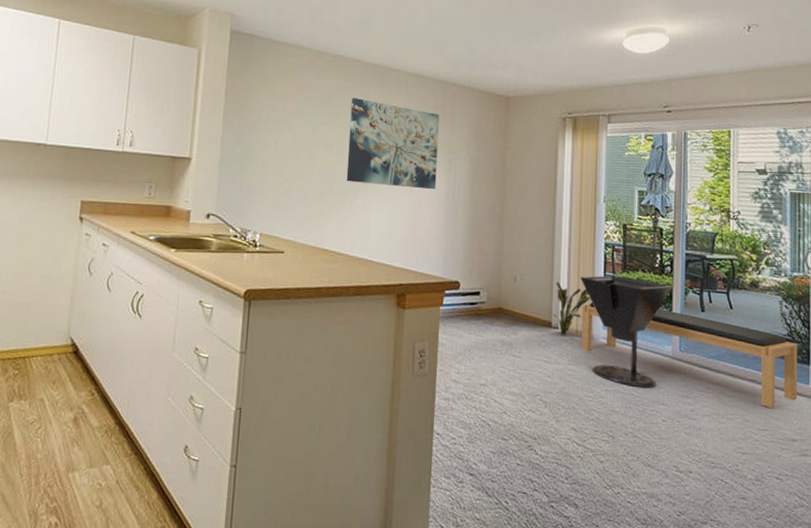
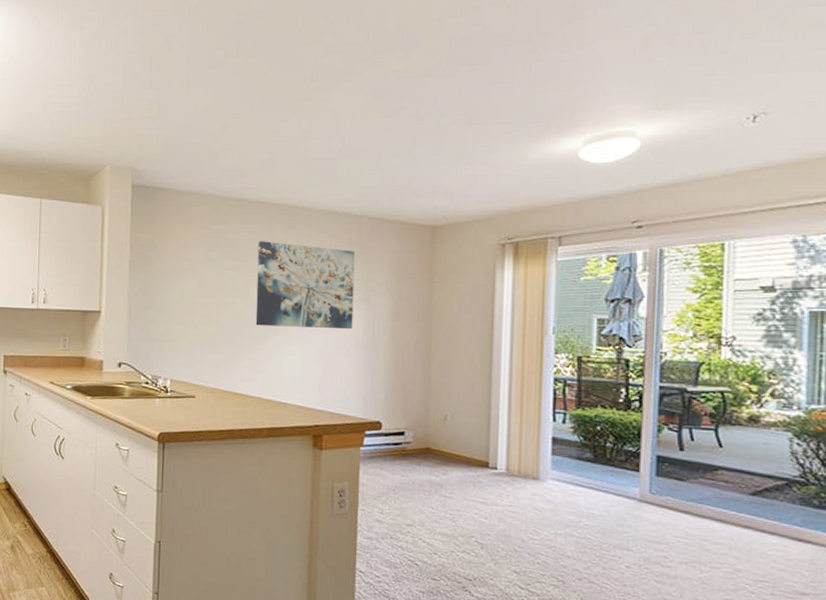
decorative plant: present [553,281,591,336] -> none [490,419,537,477]
umbrella stand: present [580,275,673,388] -> none [523,412,642,532]
bench: present [581,303,798,409] -> none [525,442,814,558]

